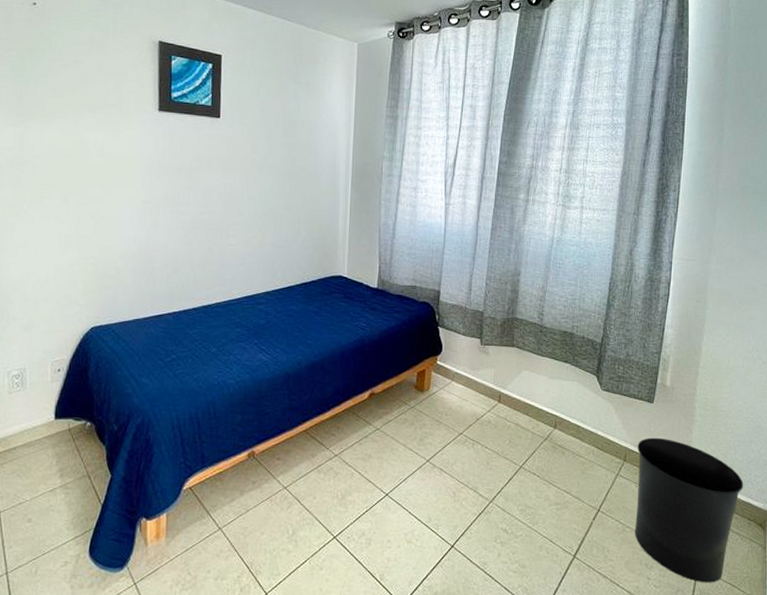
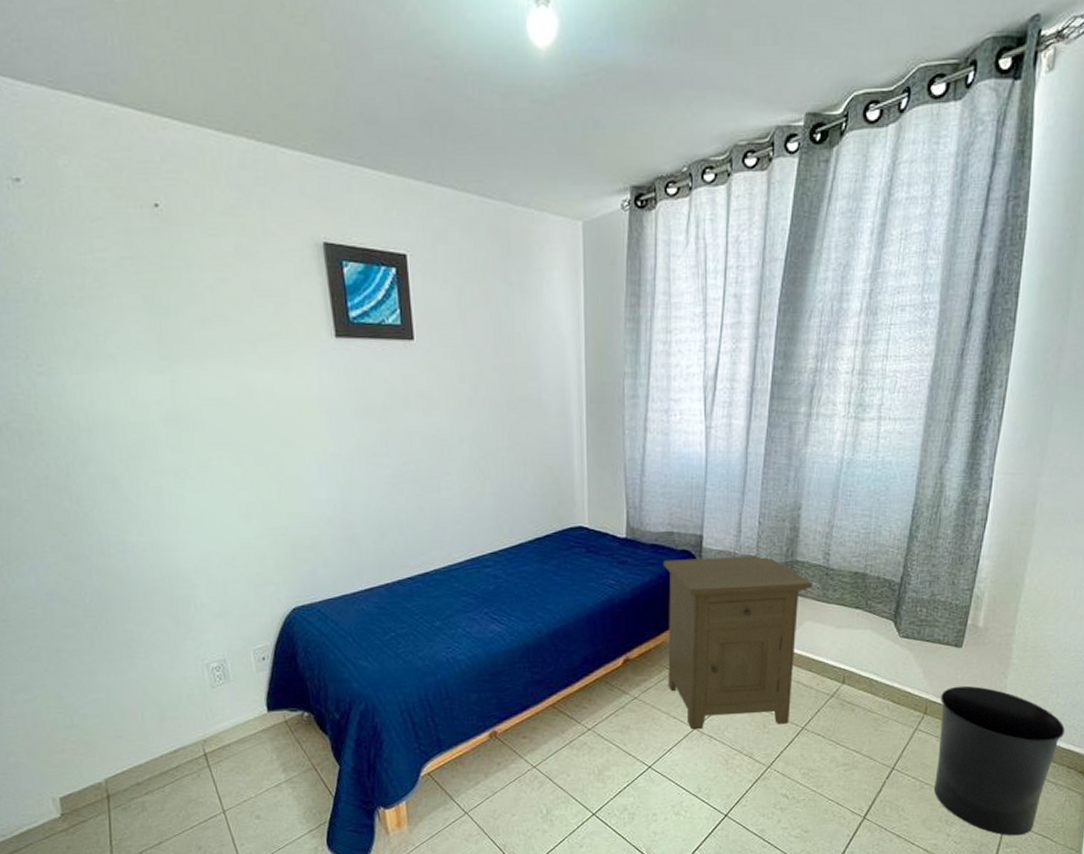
nightstand: none [406,309,529,462] -> present [662,555,812,730]

